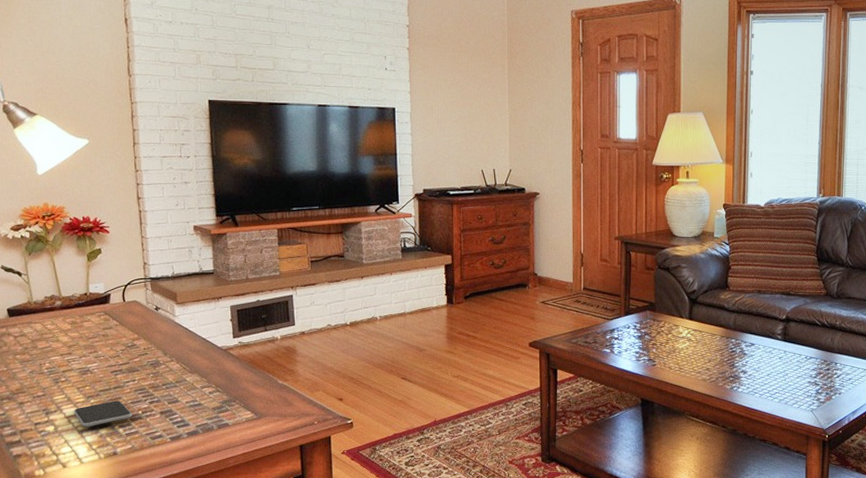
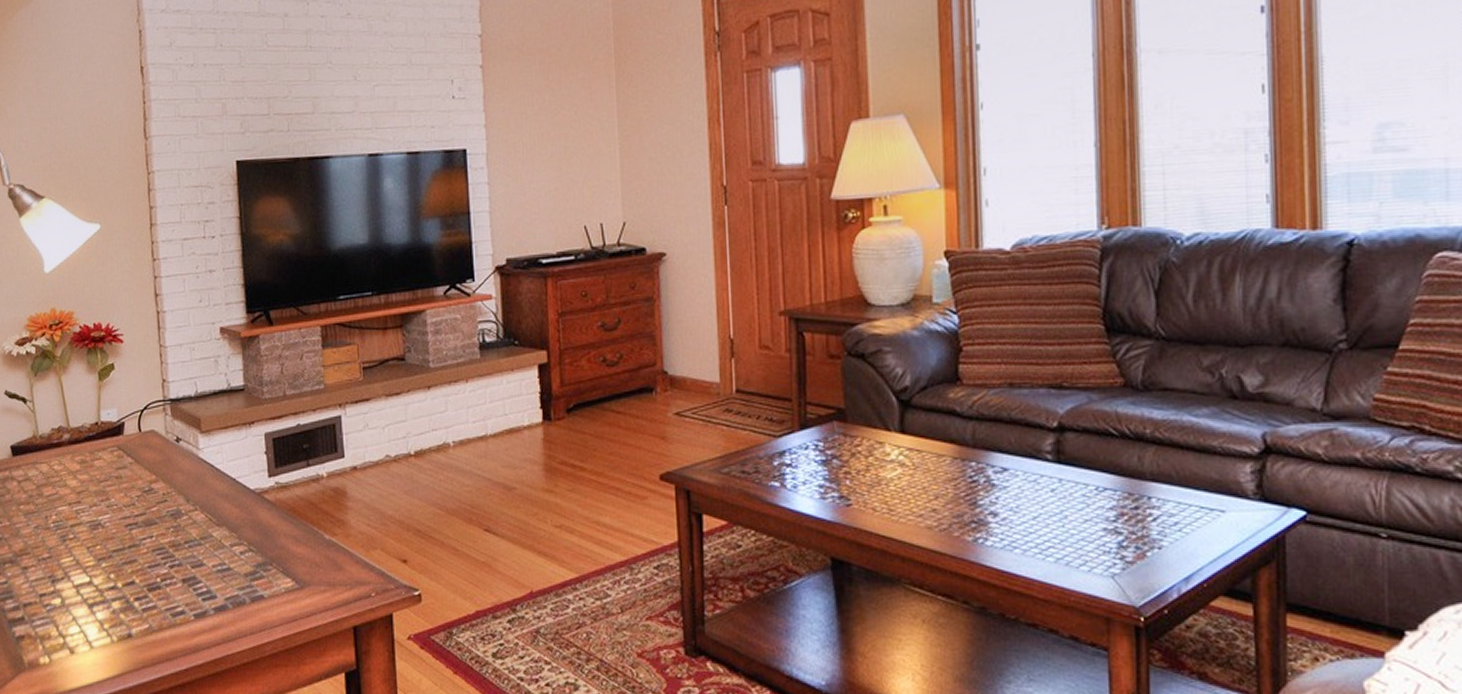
smartphone: present [73,401,133,427] -> none [82,564,150,600]

